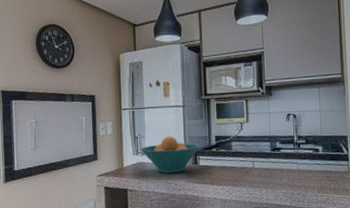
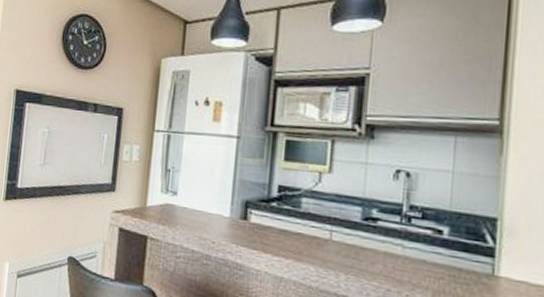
fruit bowl: present [141,136,200,173] -> none [172,175,254,227]

